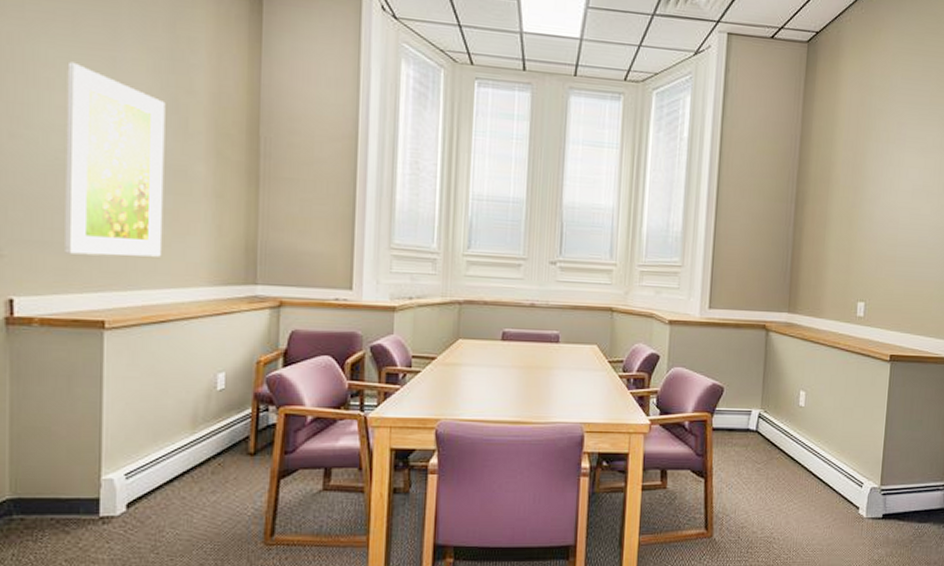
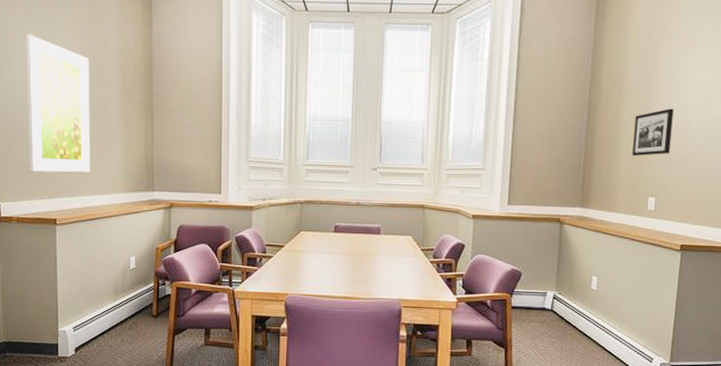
picture frame: none [841,205,883,256] -> present [632,108,674,156]

